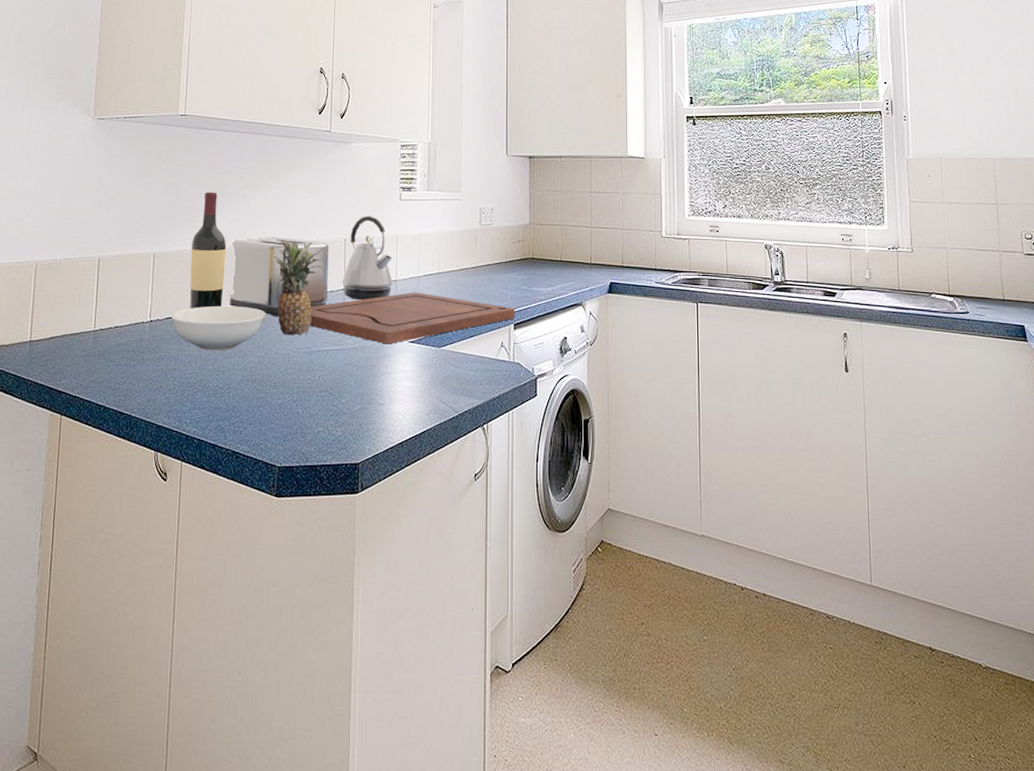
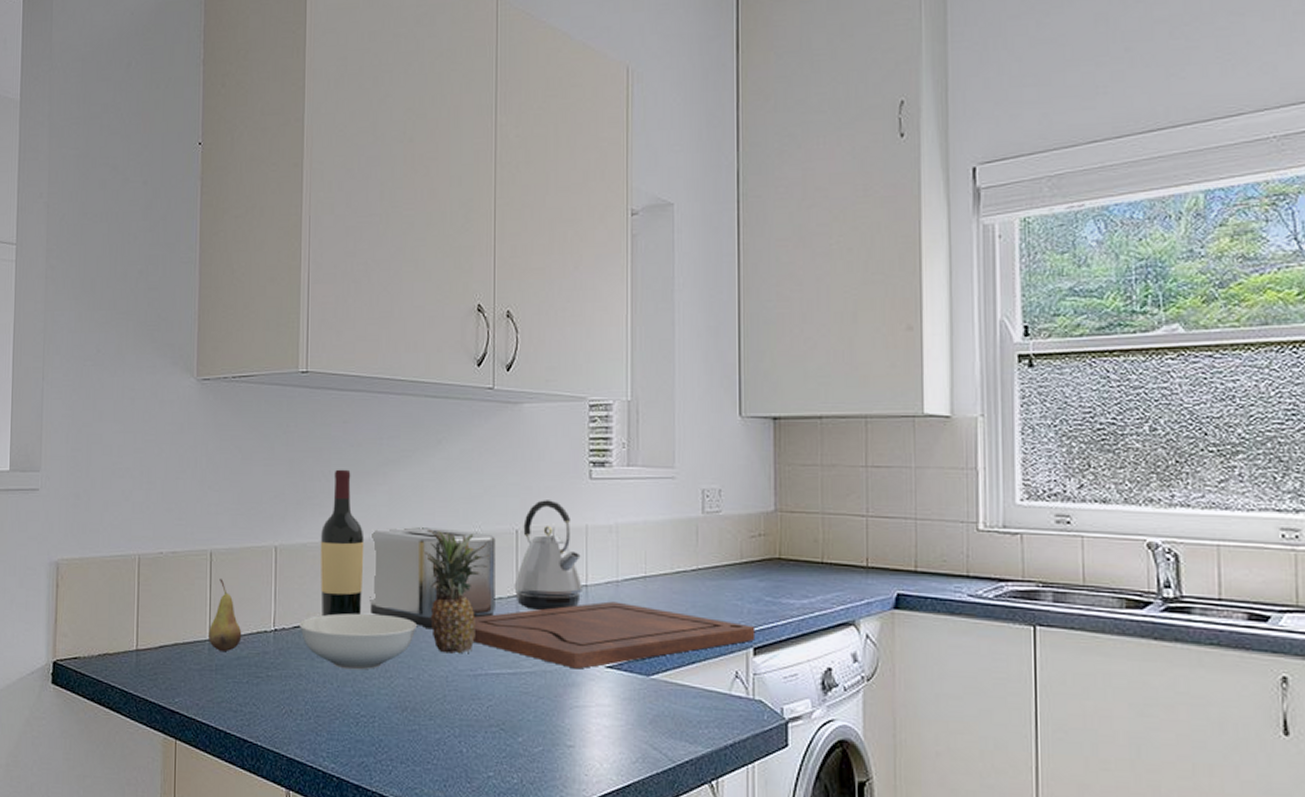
fruit: none [94,280,123,341] -> present [209,579,242,653]

